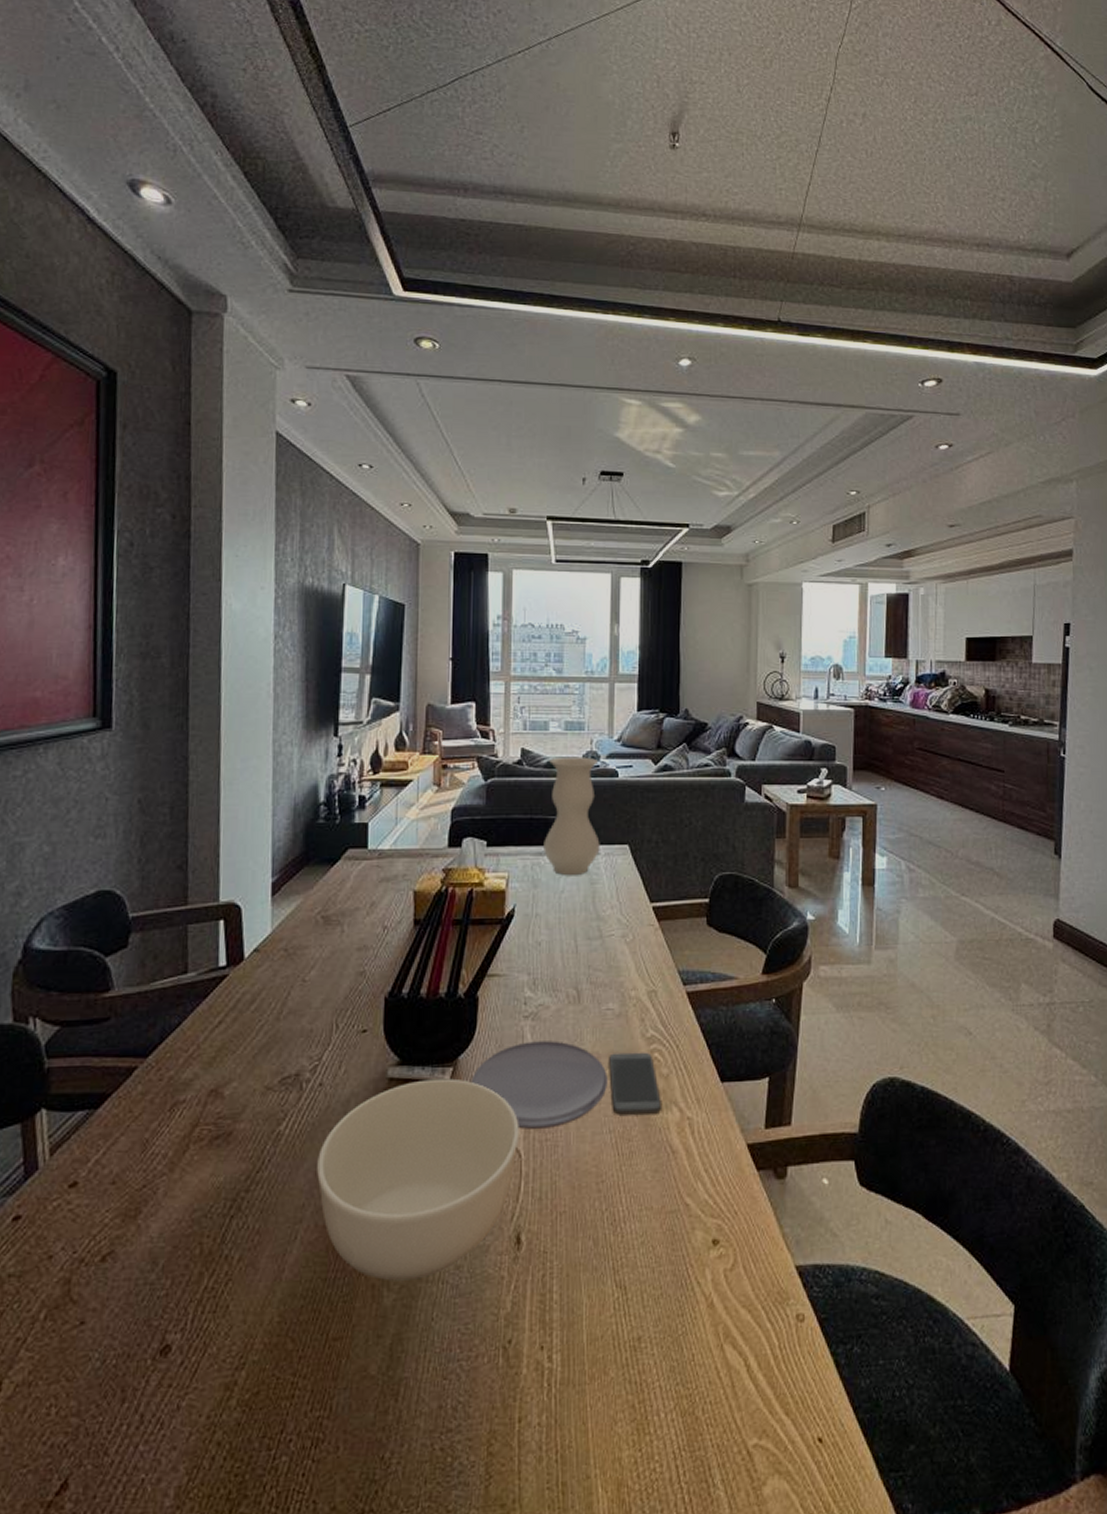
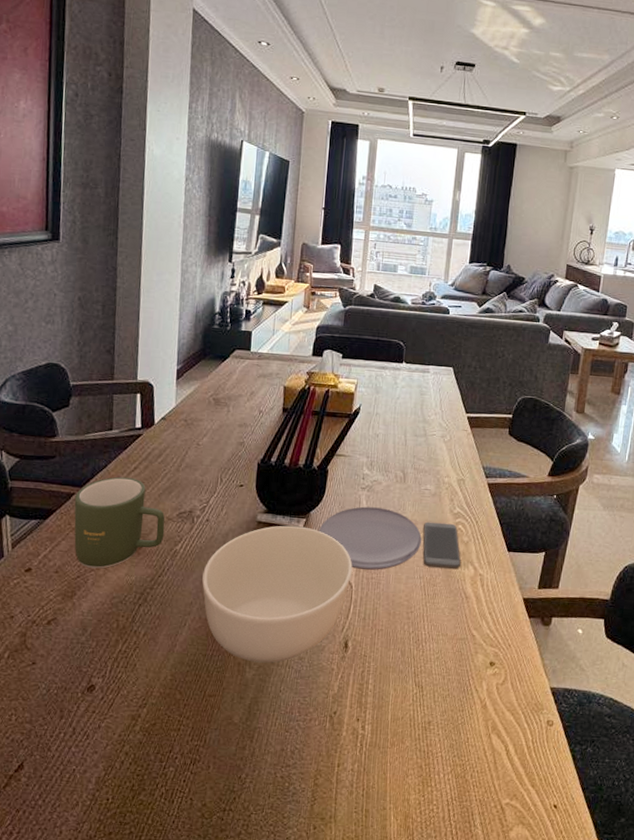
mug: none [137,1036,263,1171] -> present [74,476,165,569]
vase: present [544,757,600,876] -> none [386,294,435,388]

